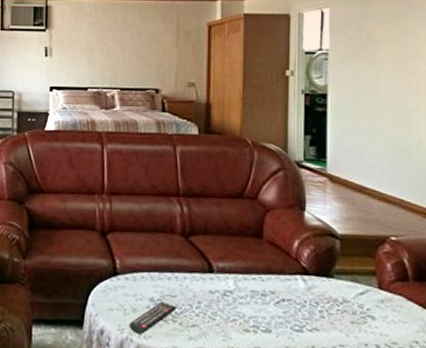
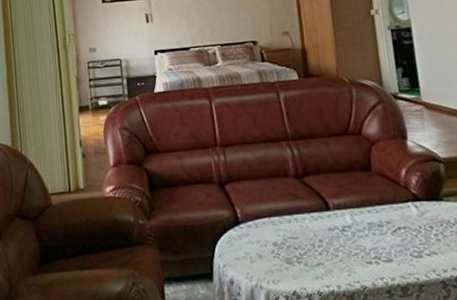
remote control: present [129,301,177,334] -> none [256,244,301,280]

